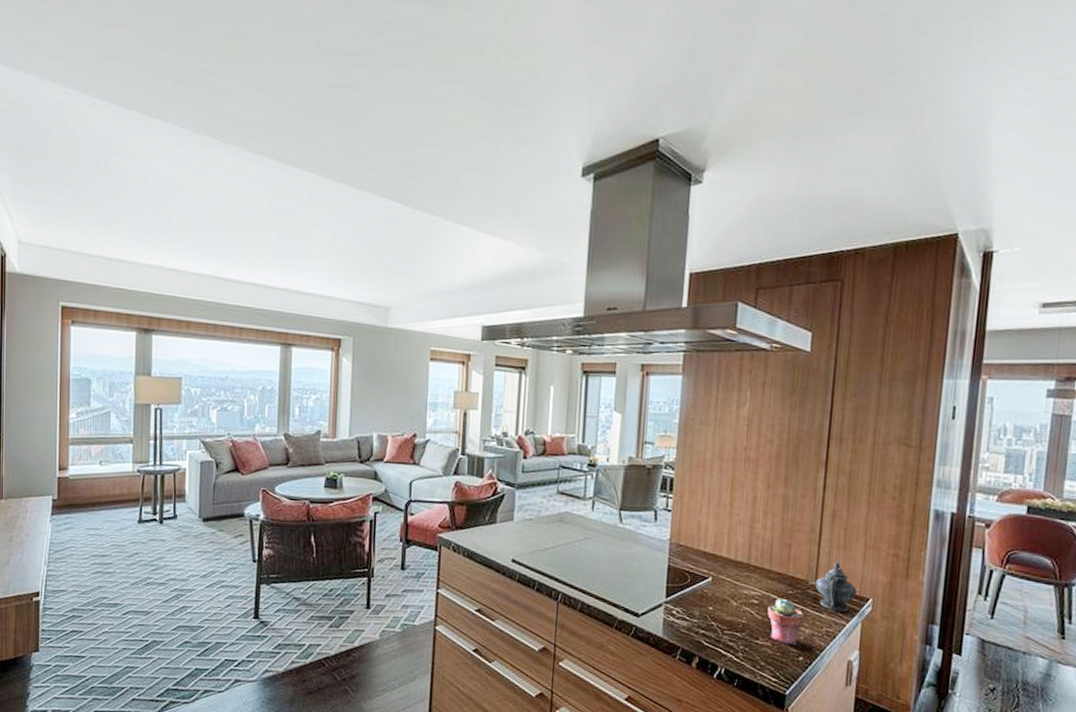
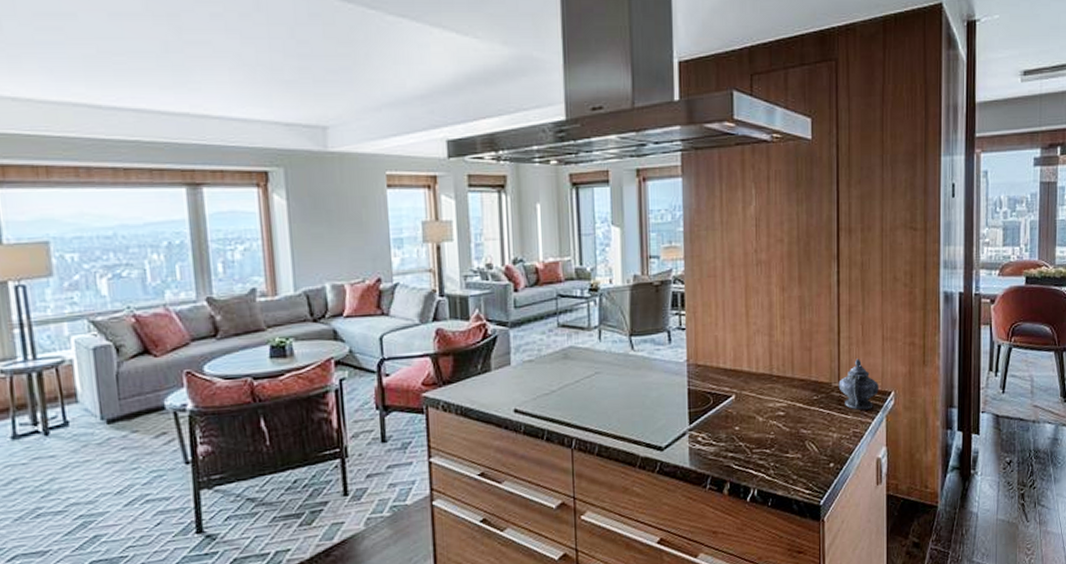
potted succulent: present [767,599,804,645] -> none [795,406,830,453]

